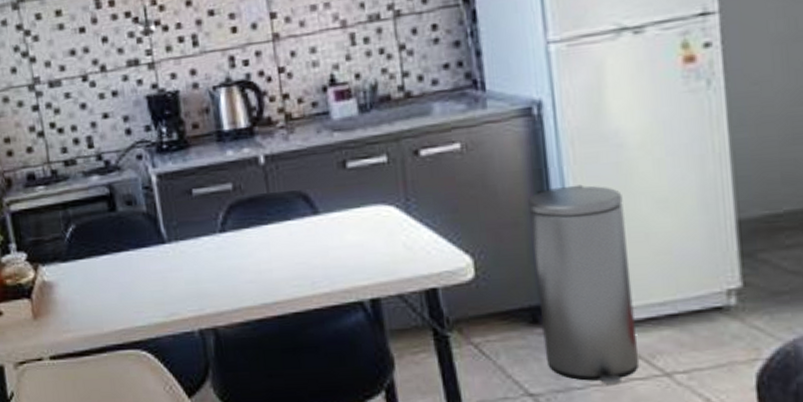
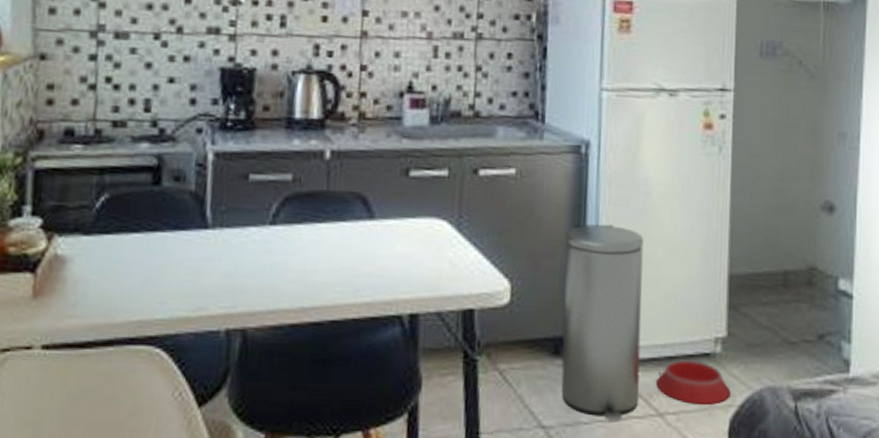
pet bowl: none [658,315,754,362] -> present [656,360,730,406]

